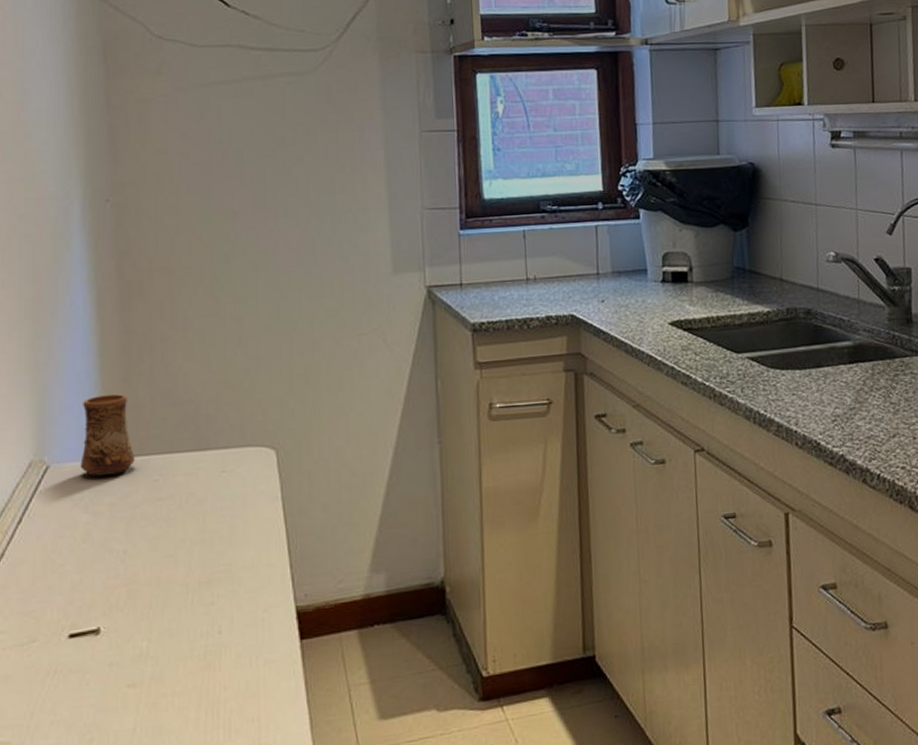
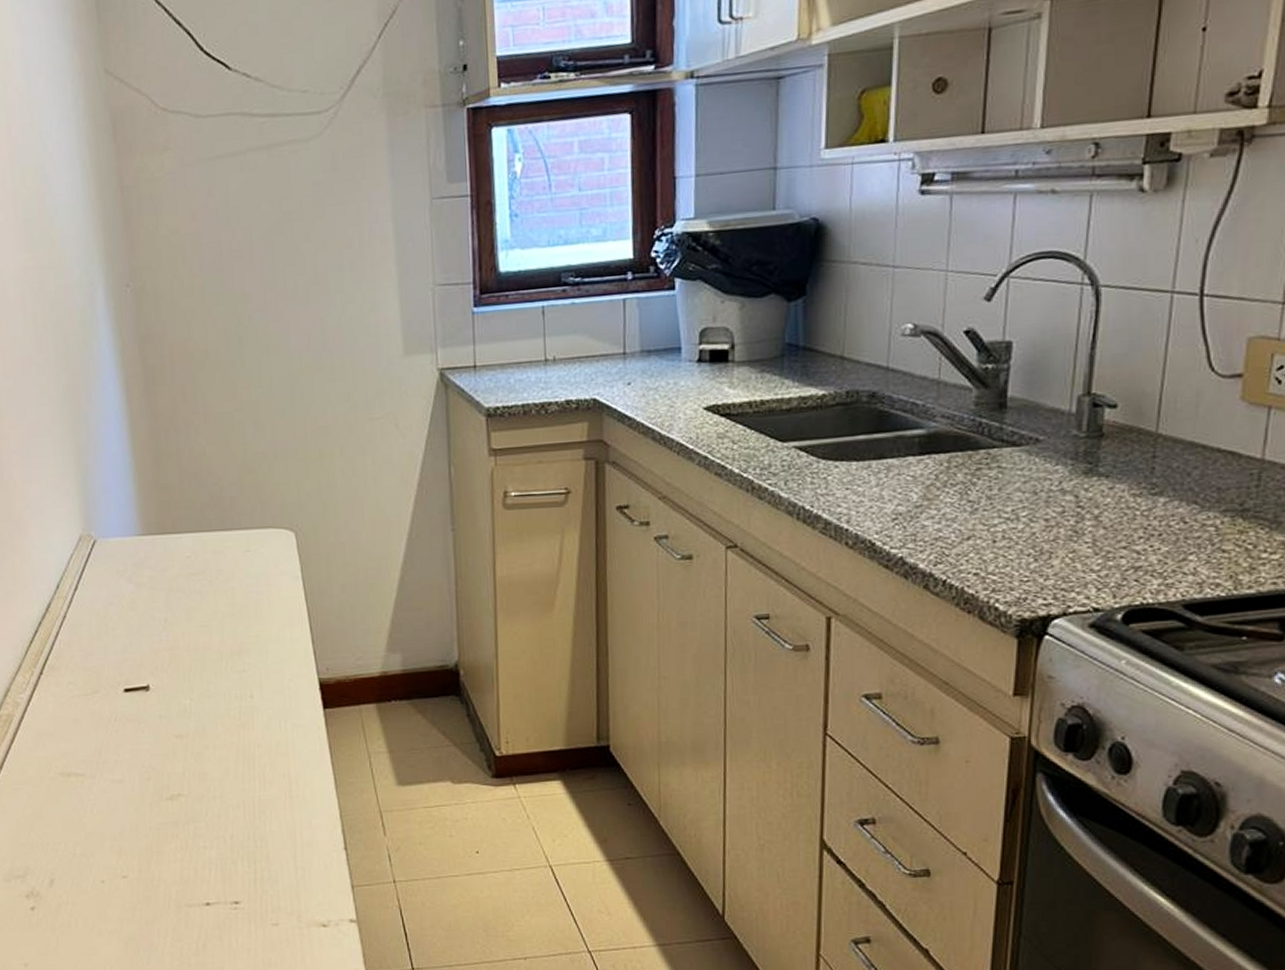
cup: present [80,394,135,477] -> none [120,475,169,551]

